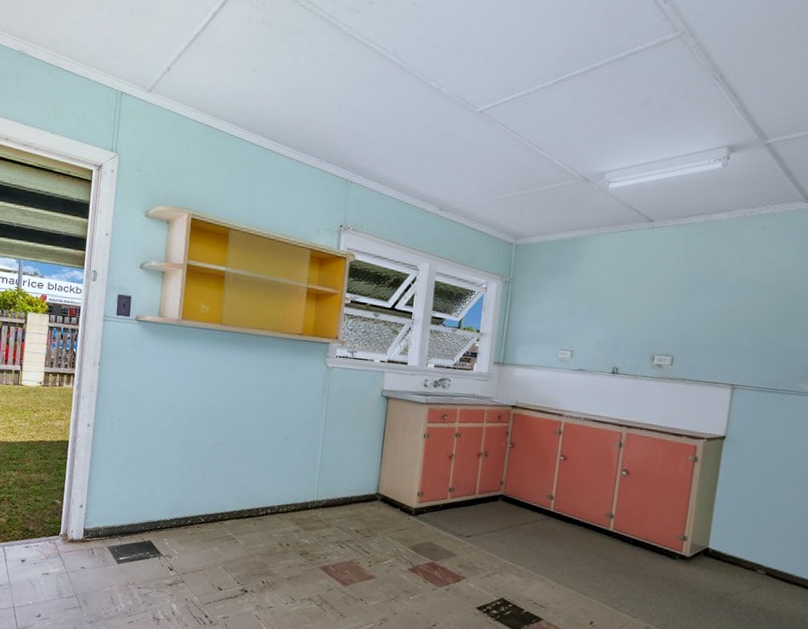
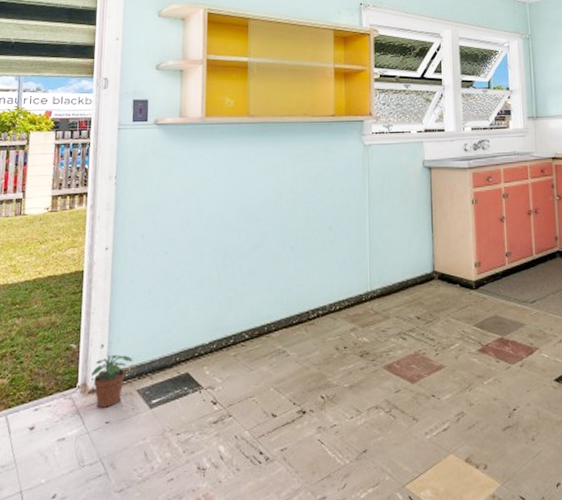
potted plant: none [70,514,106,556] -> present [90,354,133,408]

